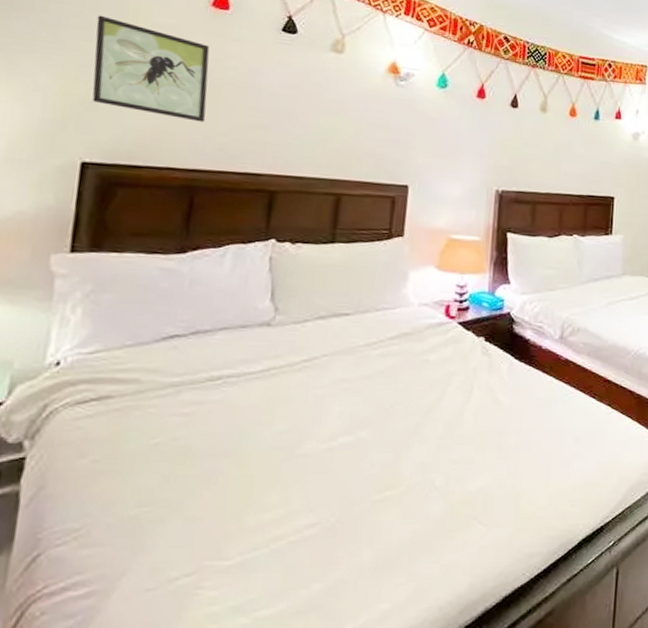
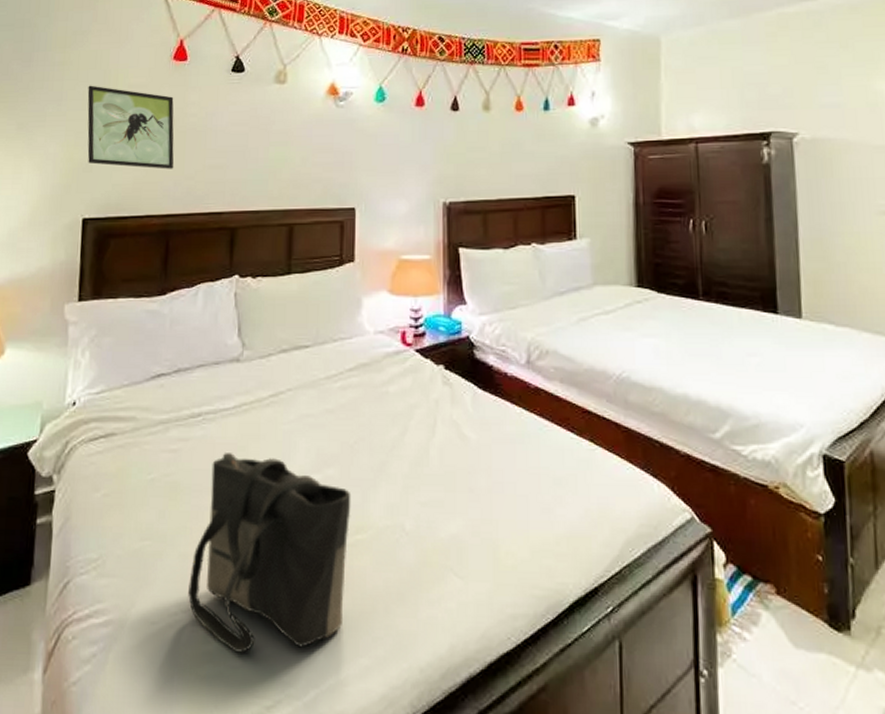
tote bag: none [193,416,384,612] -> present [188,453,351,654]

